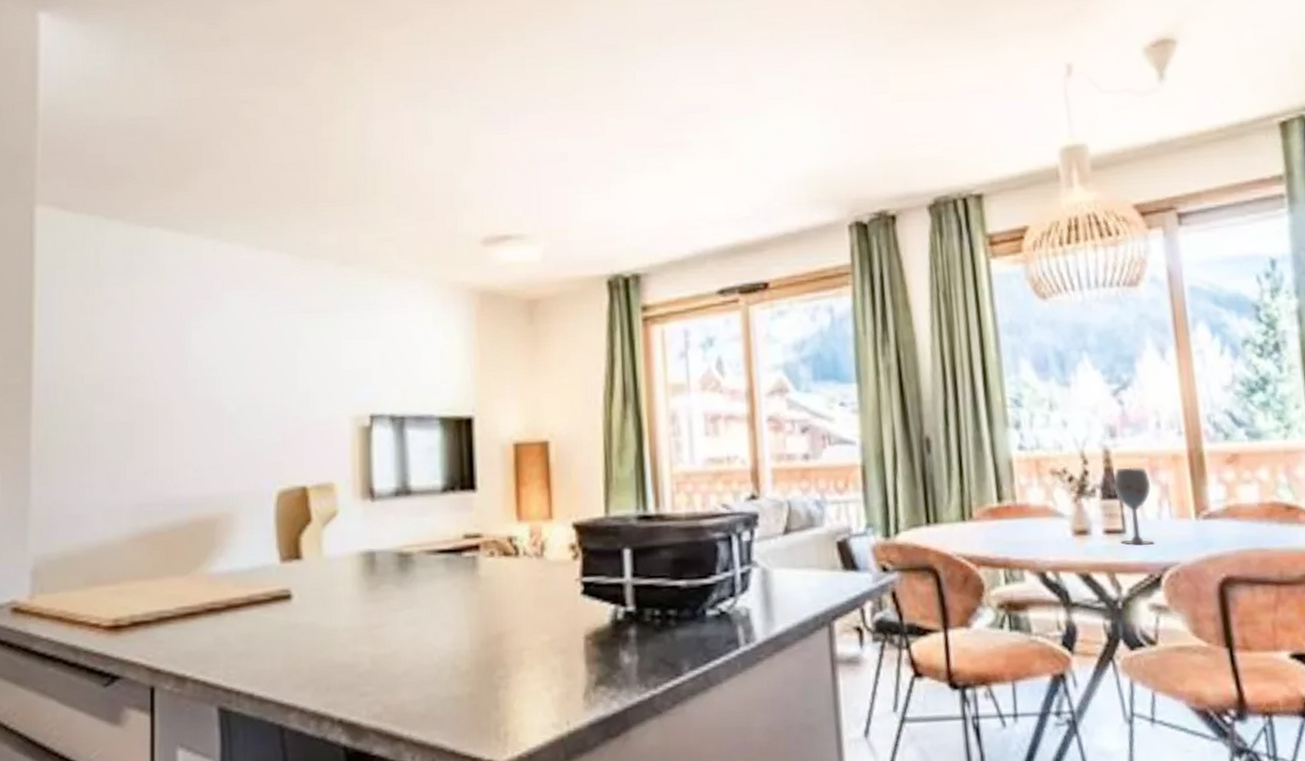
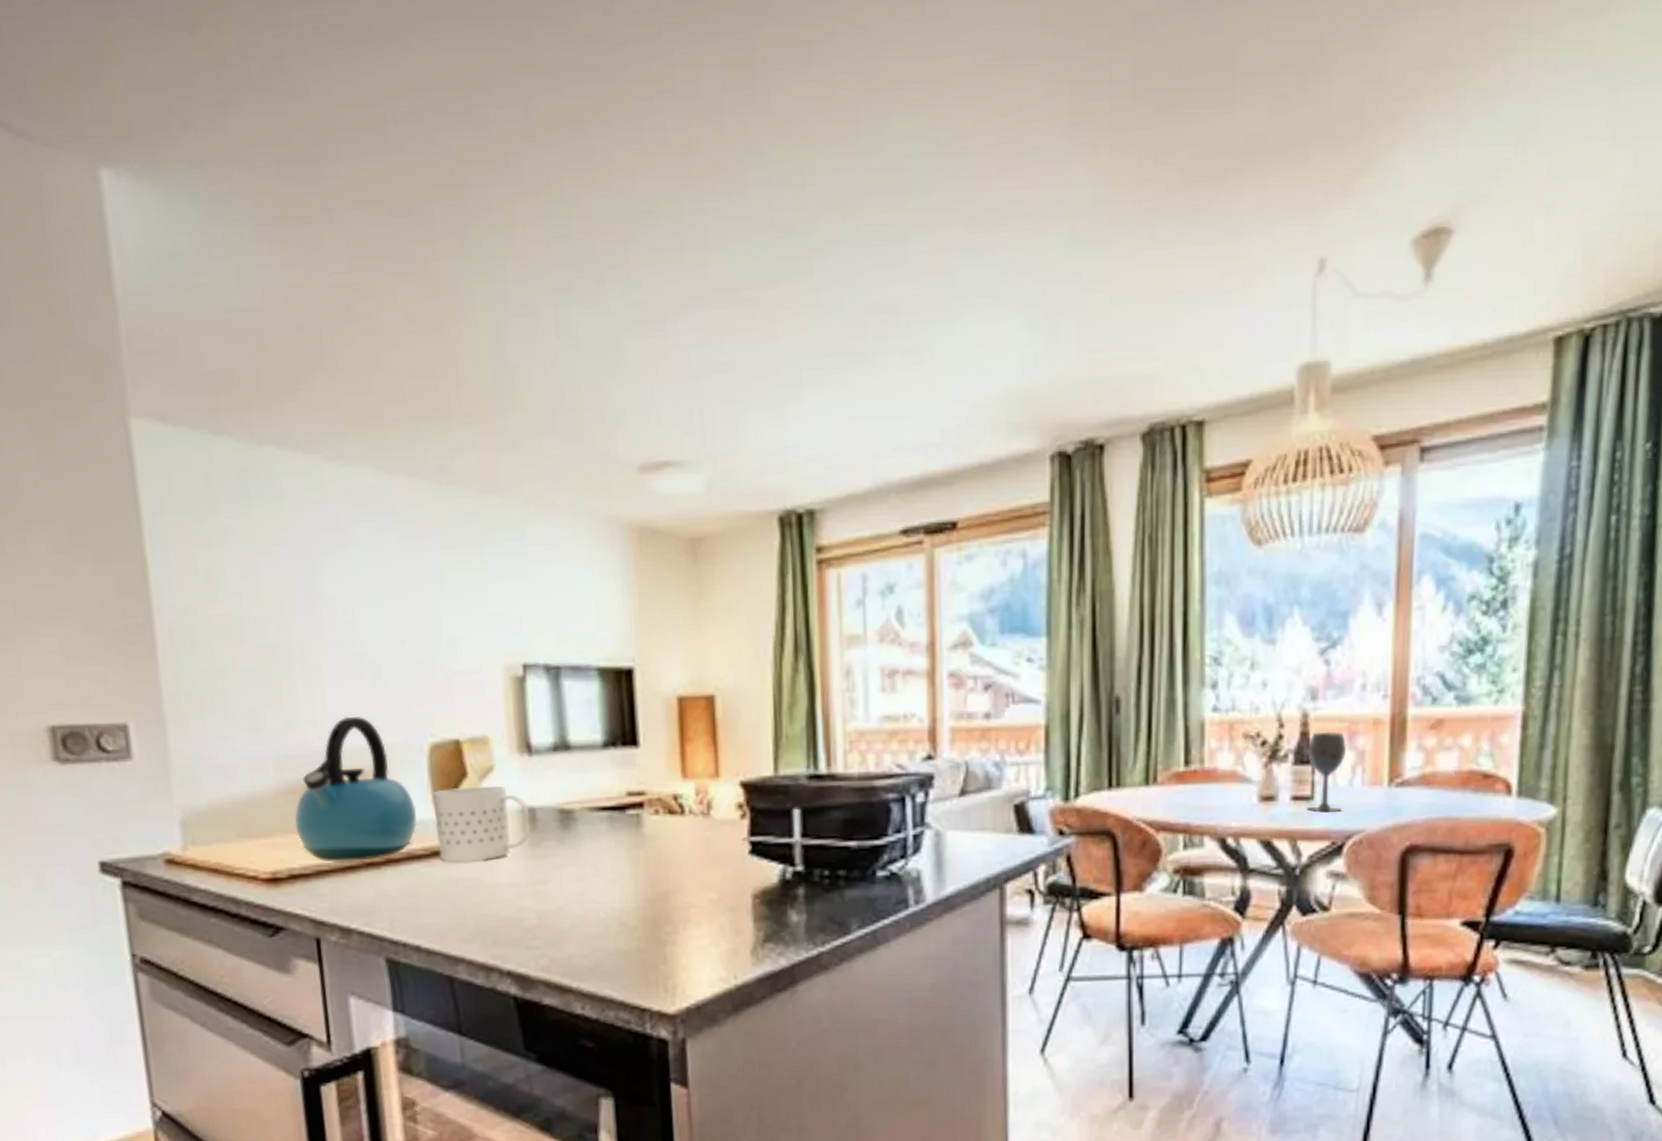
kettle: none [142,466,261,609] -> present [294,716,417,862]
mug: none [277,530,370,607] -> present [432,785,530,863]

